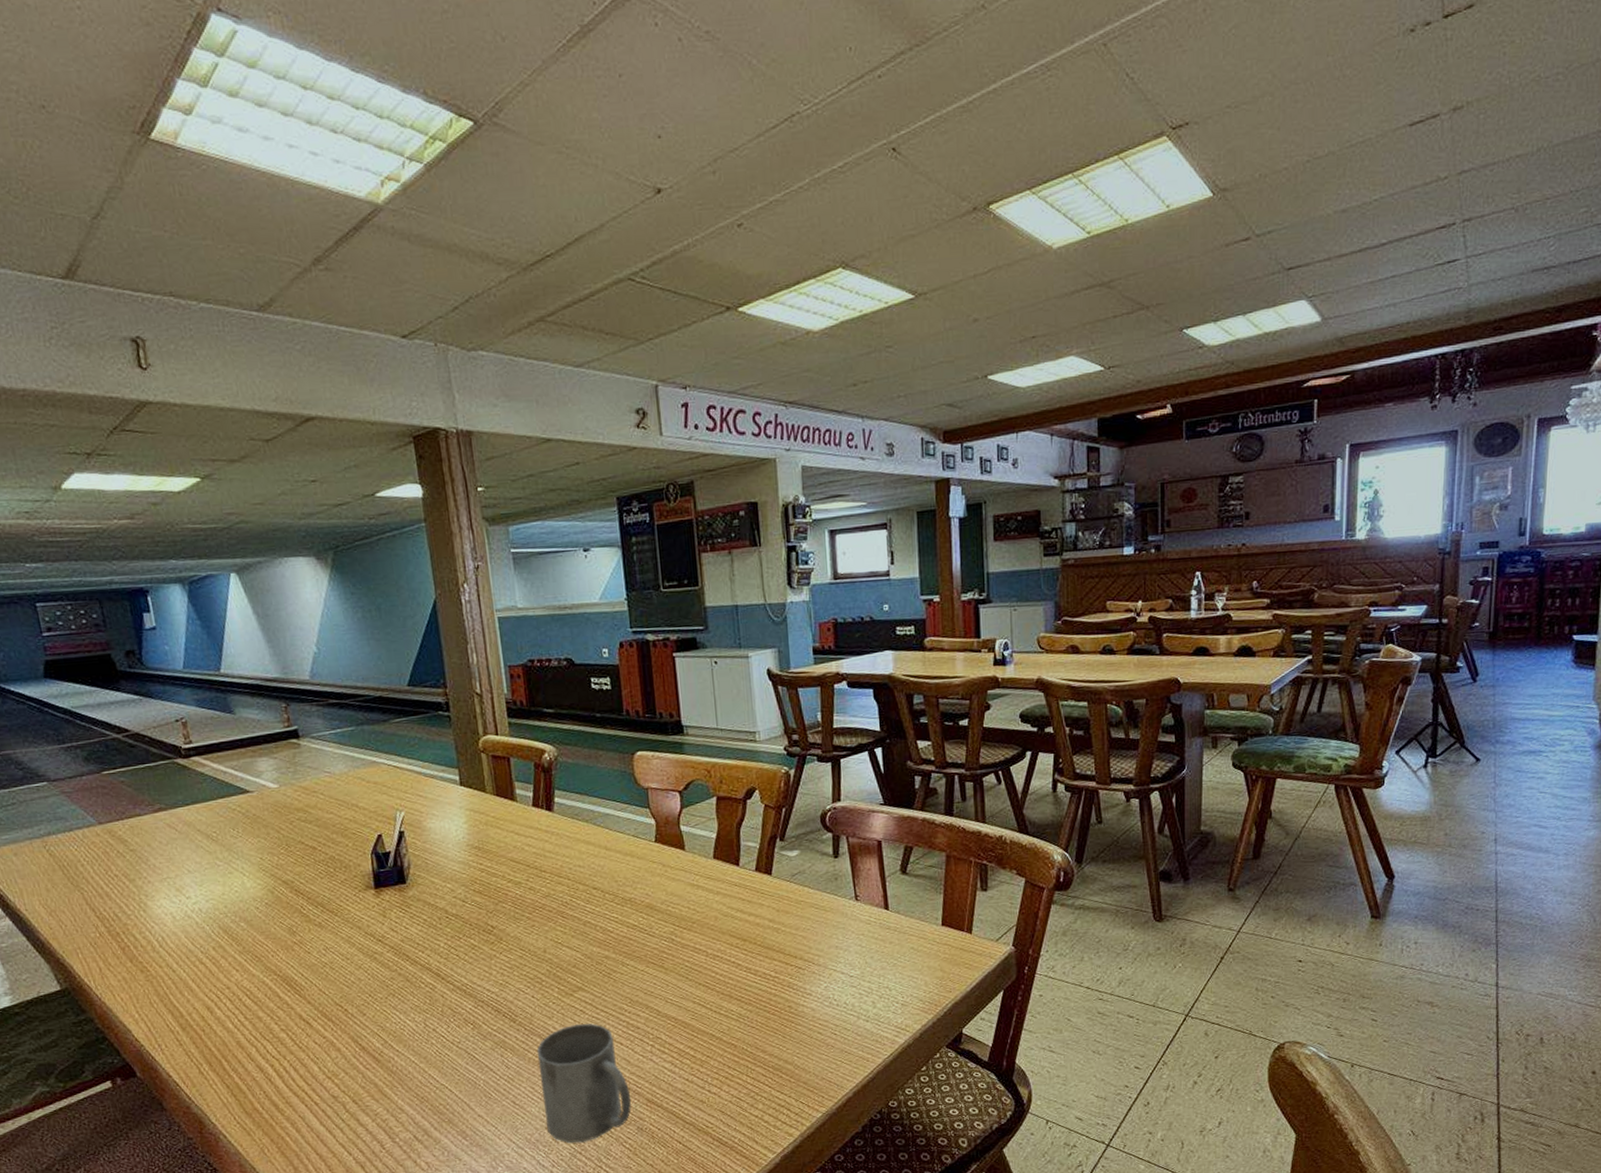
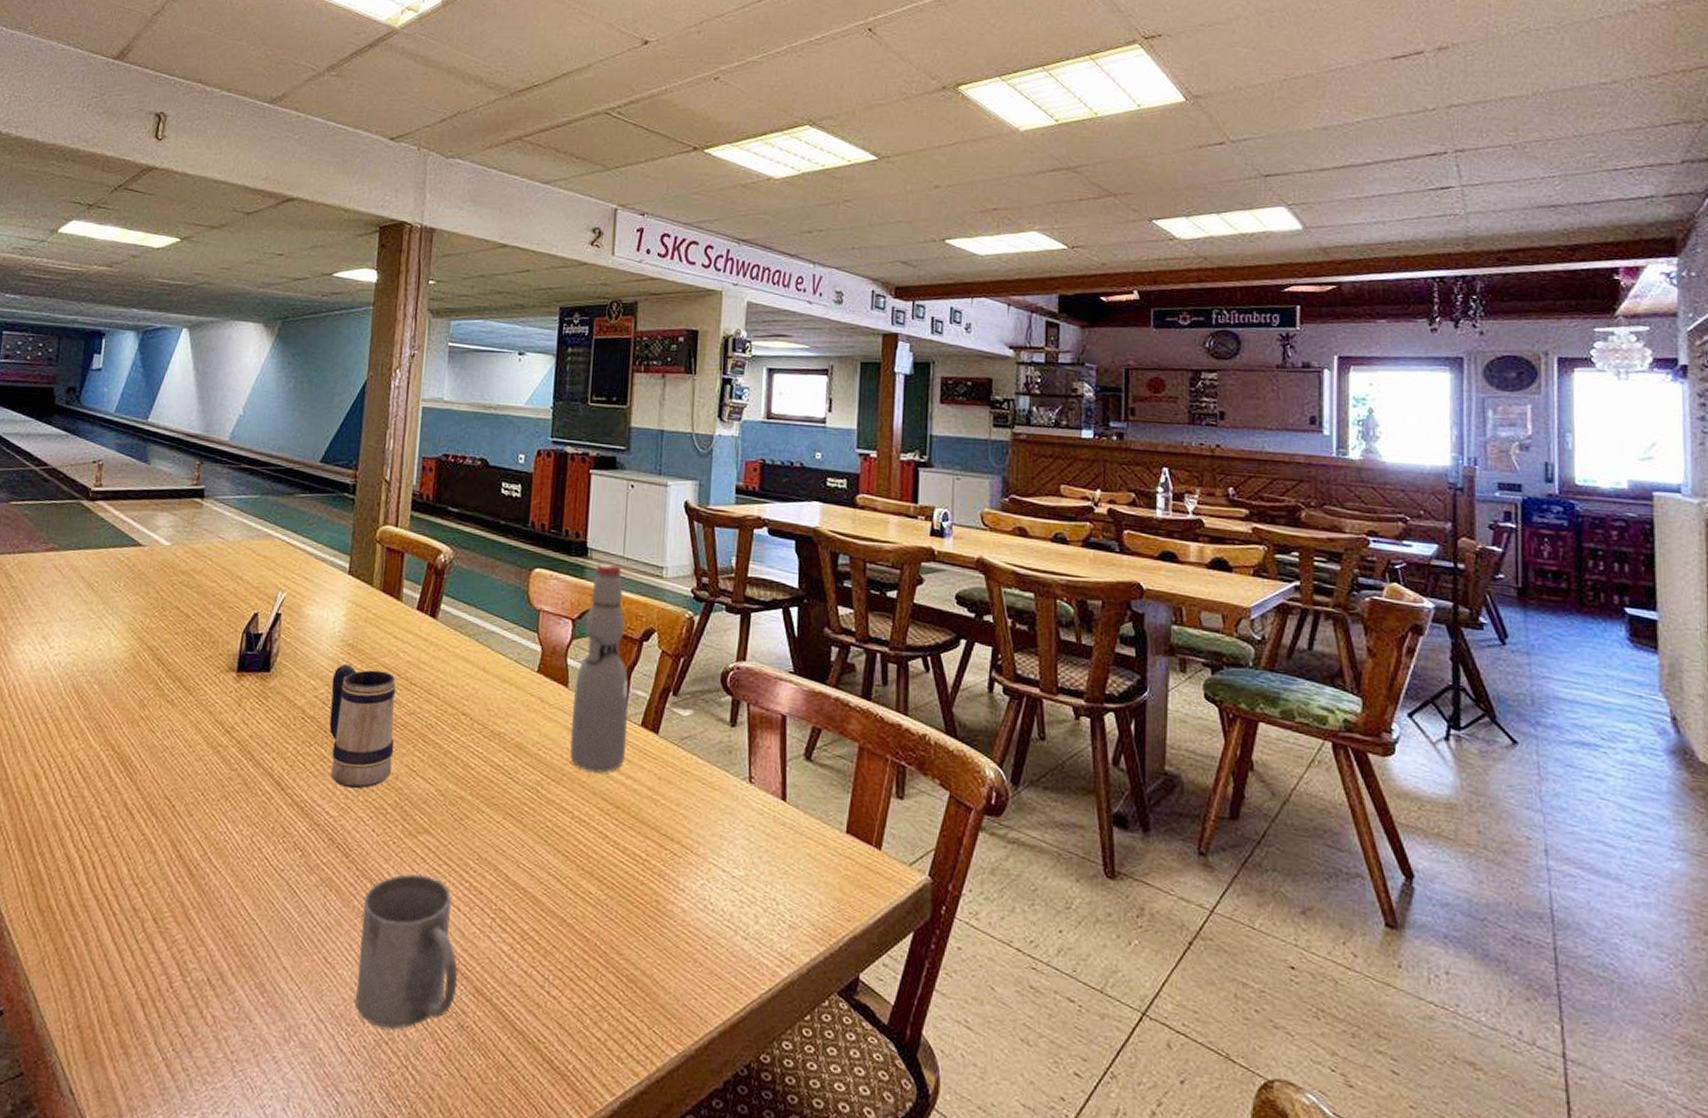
beer mug: none [466,864,538,967] -> present [329,663,396,789]
bottle: none [690,736,745,917] -> present [570,563,629,774]

